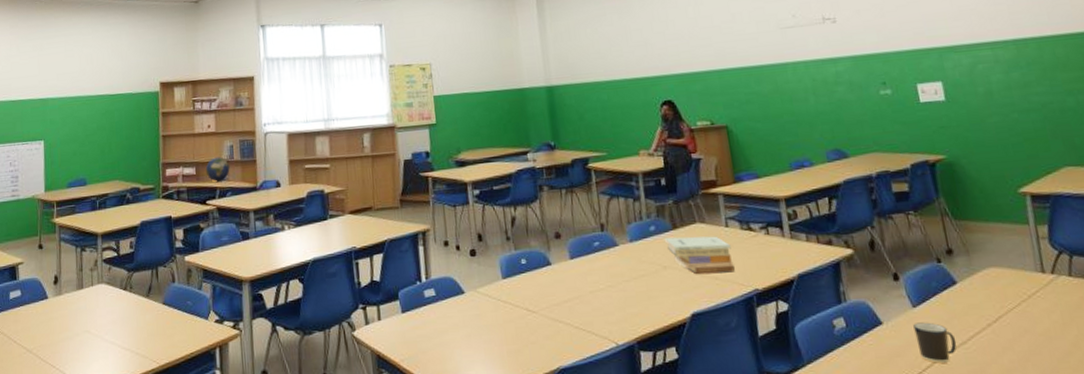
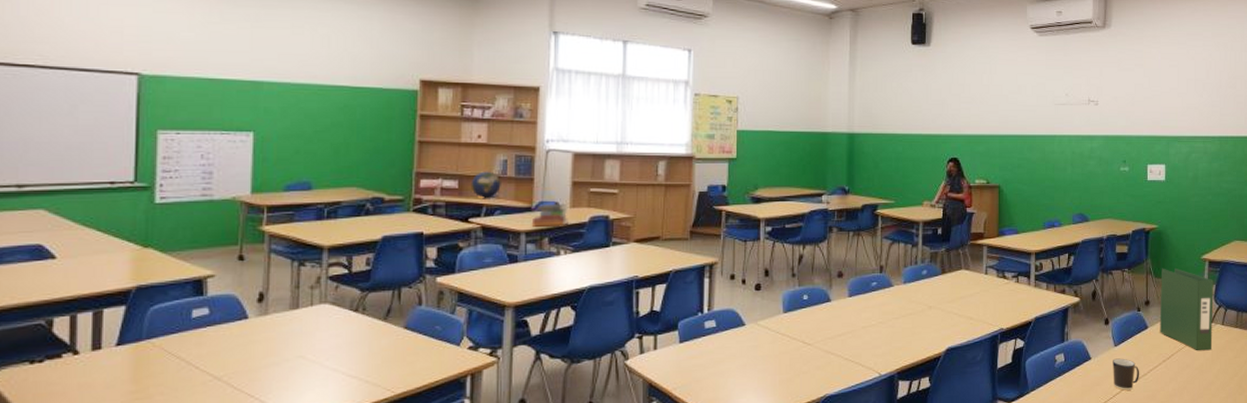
books: none [257,182,290,206] -> present [531,204,570,228]
books: present [664,236,735,275] -> none [933,281,987,315]
binder: none [962,207,1059,311] -> present [1160,268,1214,351]

